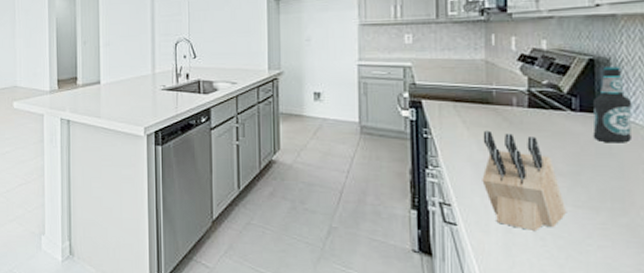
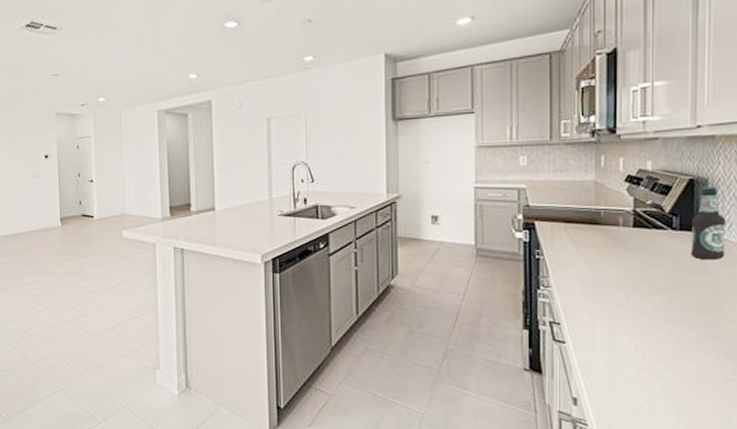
knife block: present [482,130,567,232] -> none [589,250,666,347]

